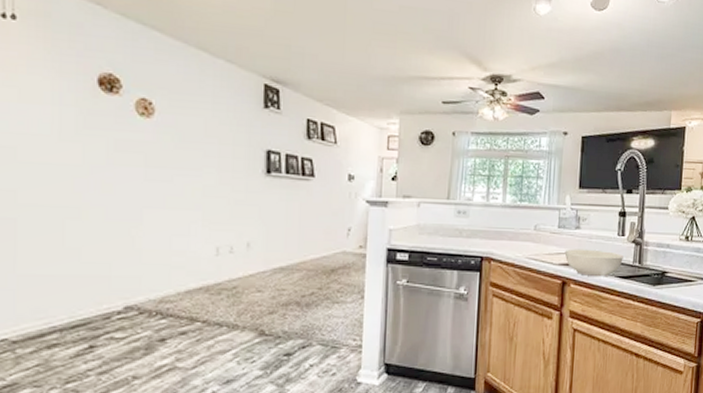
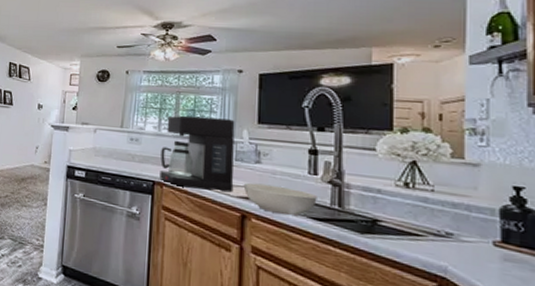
coffee maker: none [488,182,559,261] -> present [159,115,235,193]

